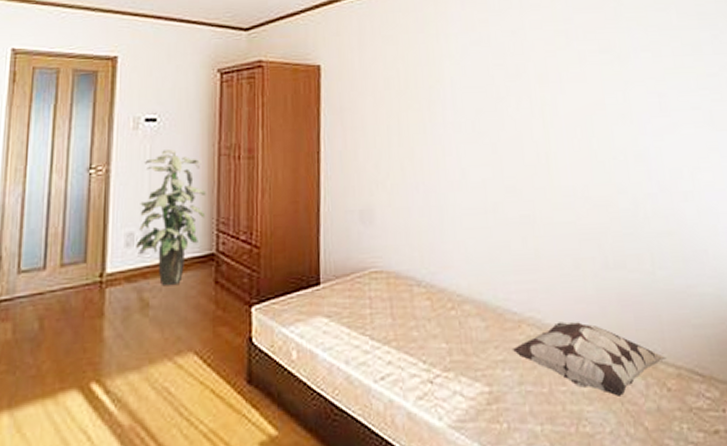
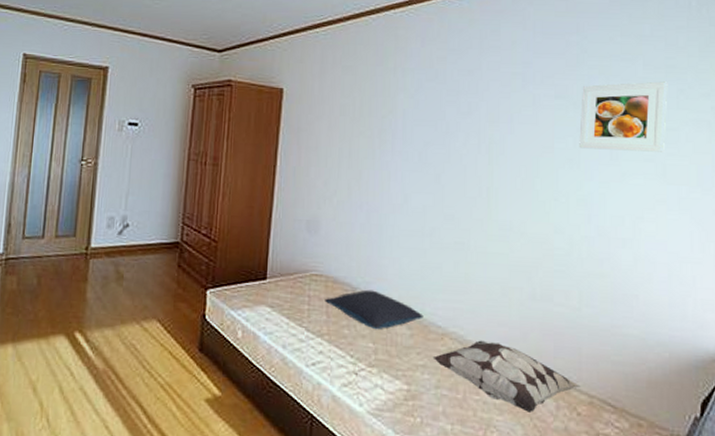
indoor plant: present [136,149,206,285] -> none [115,151,175,263]
pillow: none [388,281,497,327] -> present [325,289,424,330]
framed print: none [623,28,709,102] -> present [579,81,668,152]

